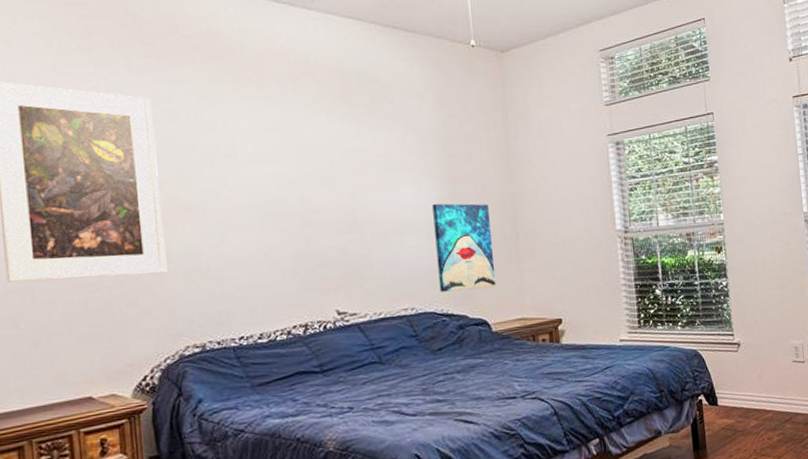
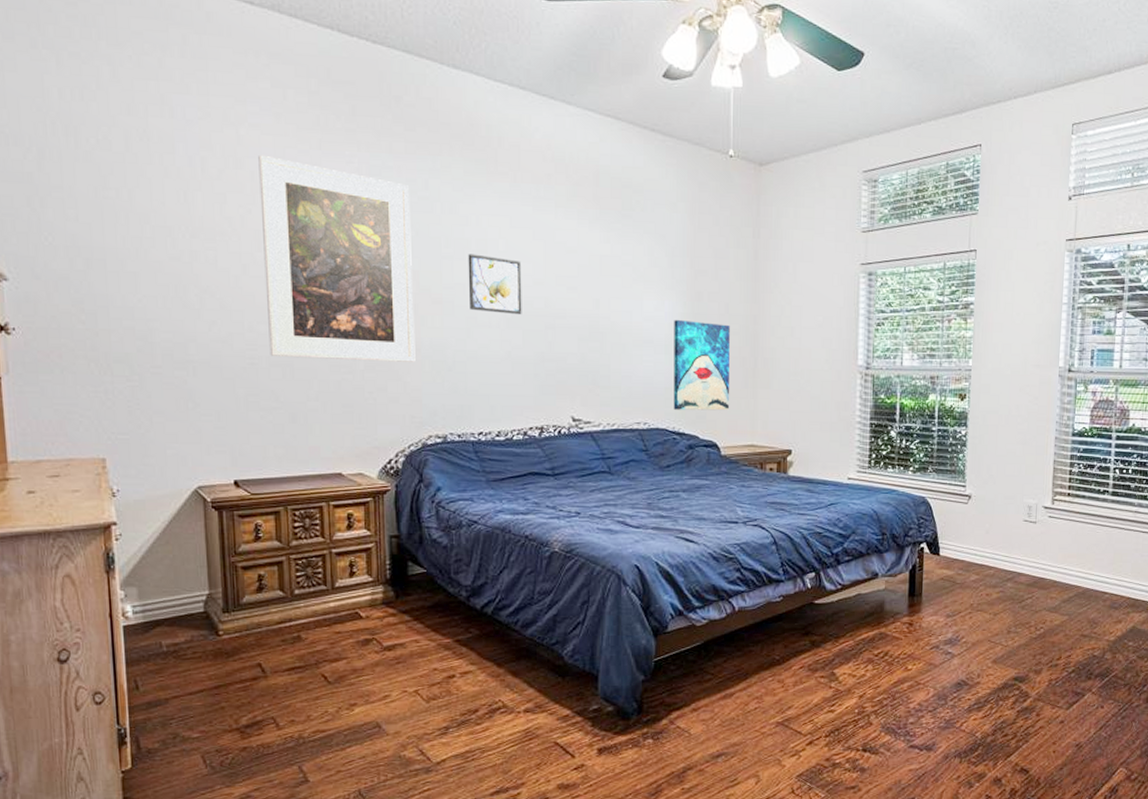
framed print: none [216,159,277,215] -> present [468,254,522,315]

